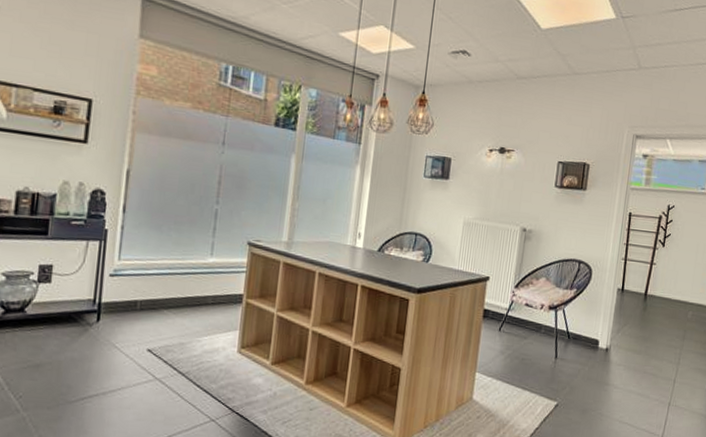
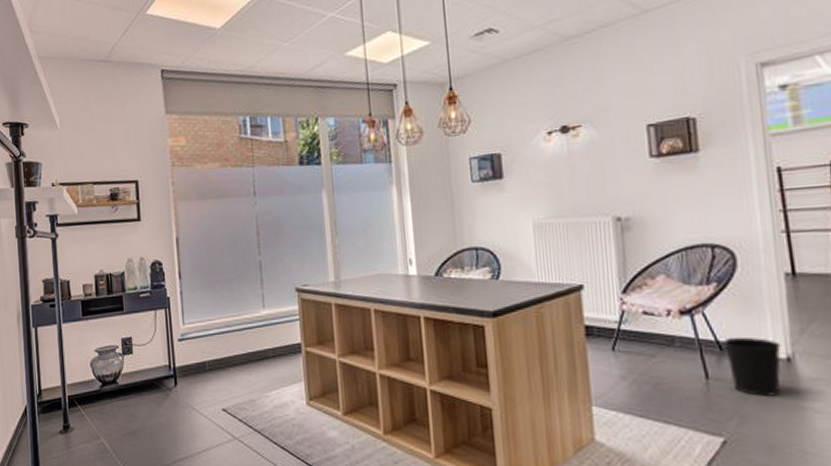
wastebasket: none [571,330,605,375] -> present [724,336,781,396]

